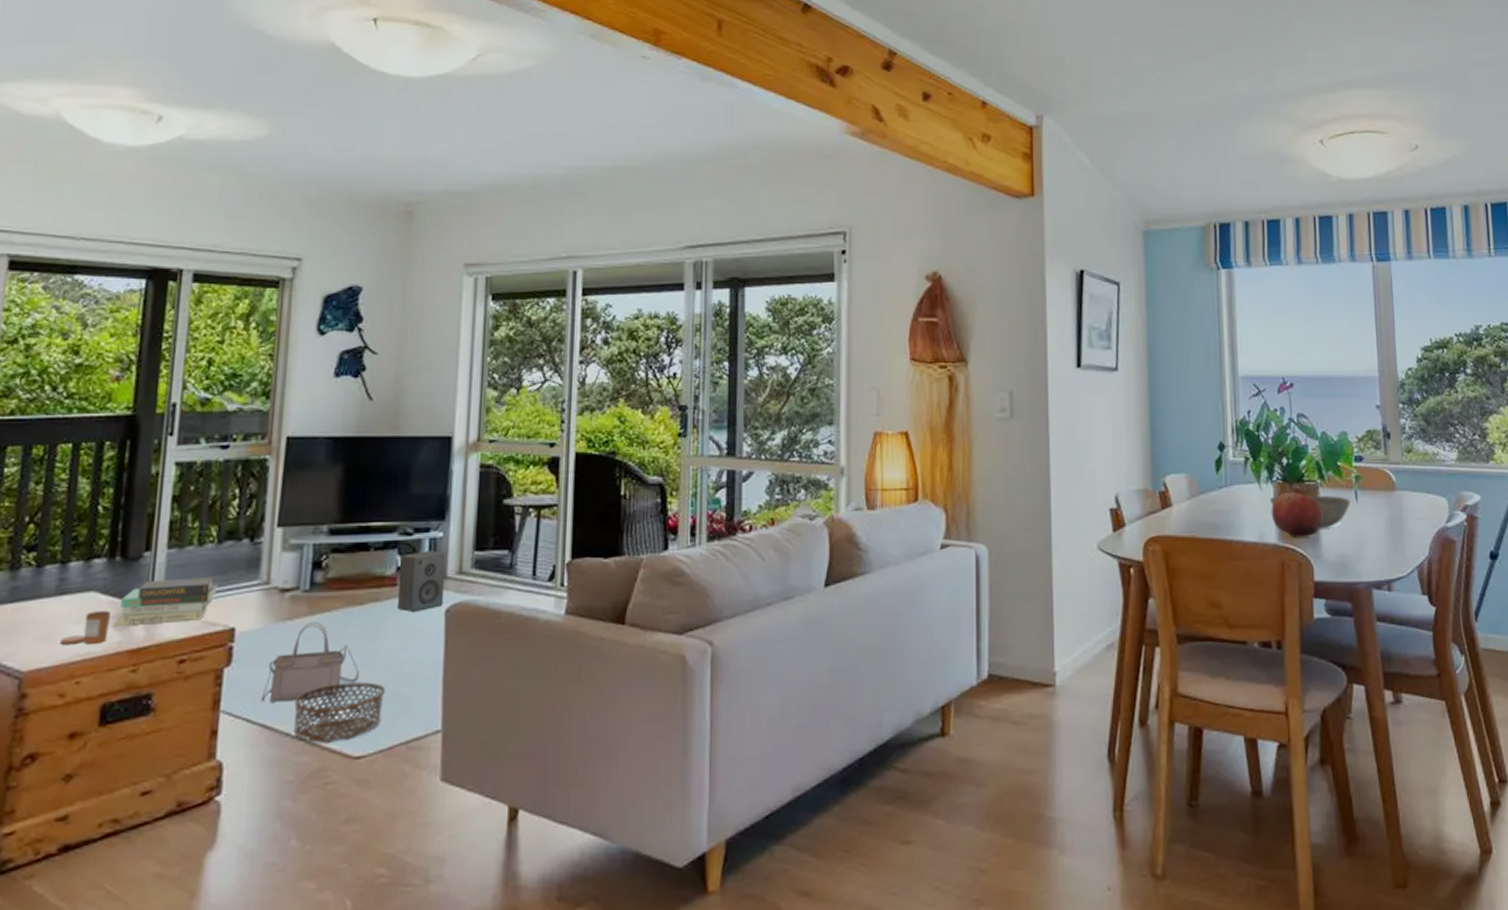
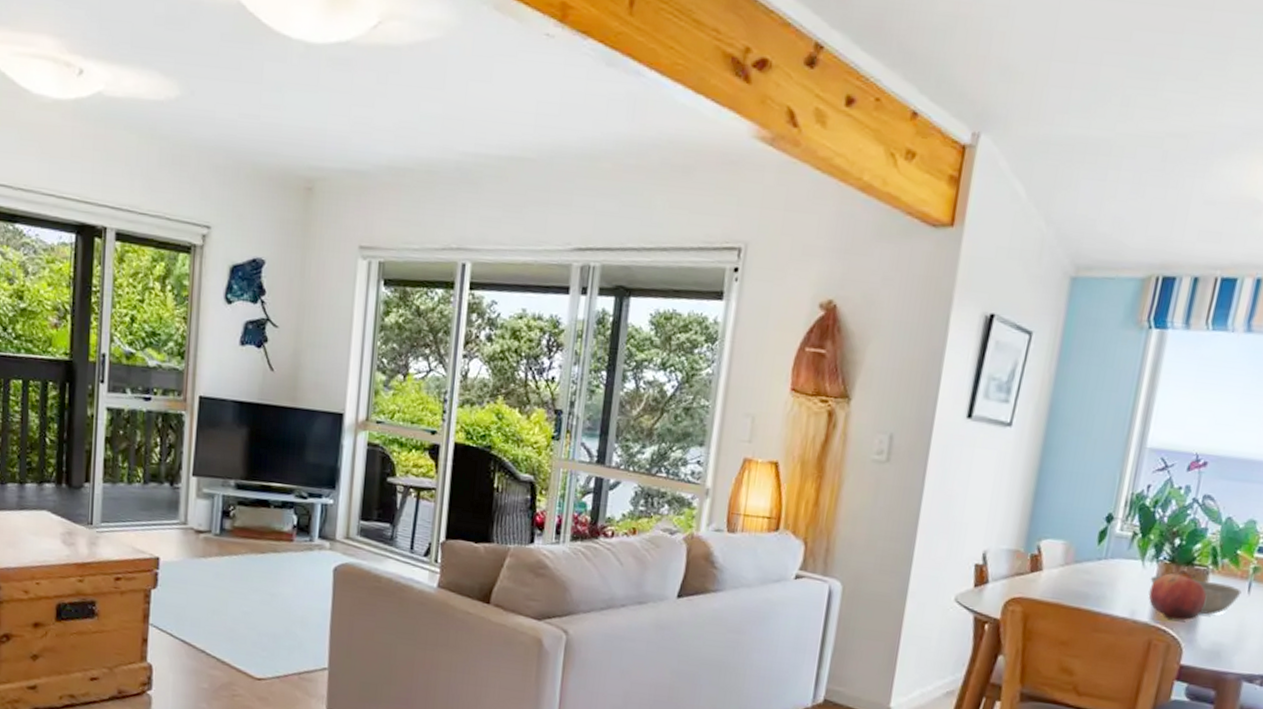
candle: present [59,611,112,645] -> none [22,527,61,555]
books: present [114,577,219,627] -> none [63,507,145,547]
handbag: present [261,621,359,702] -> none [181,561,261,627]
basket: present [294,682,385,743] -> none [208,616,282,664]
speaker: present [398,551,446,613] -> none [293,514,336,567]

